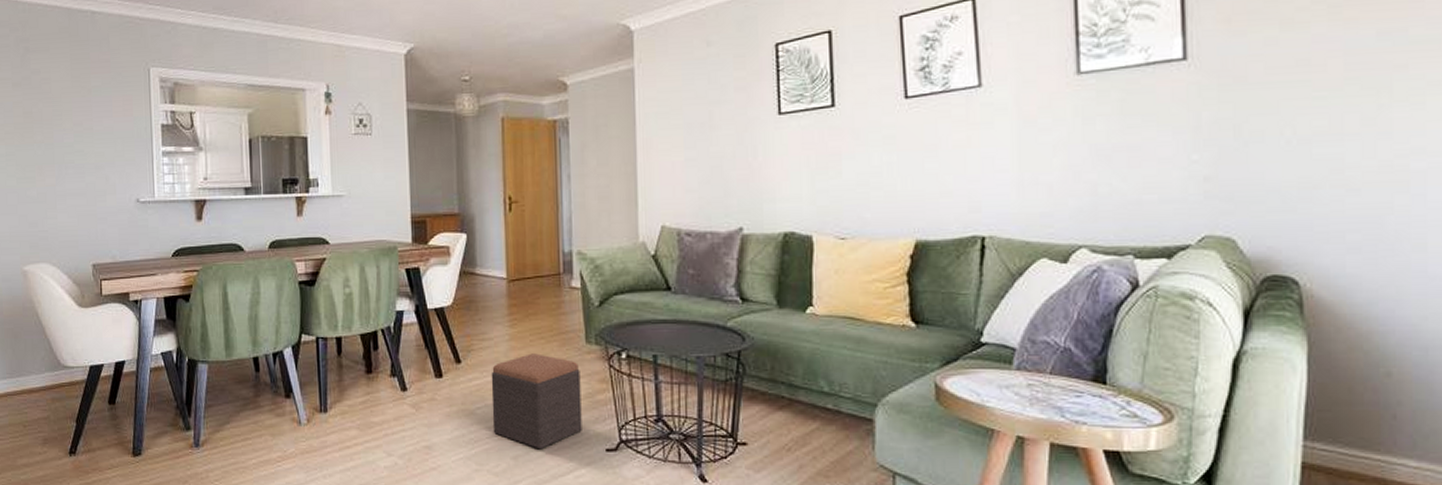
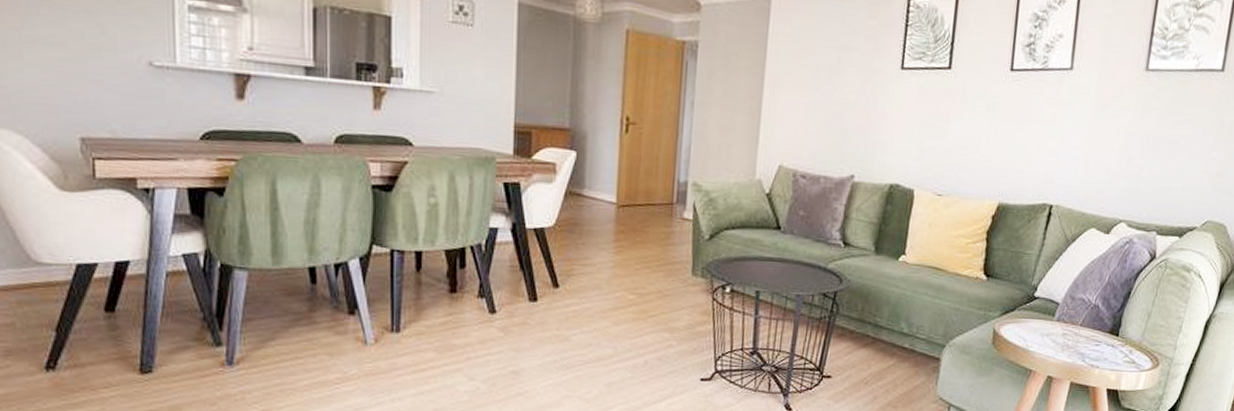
footstool: present [491,353,582,450] -> none [587,282,683,378]

